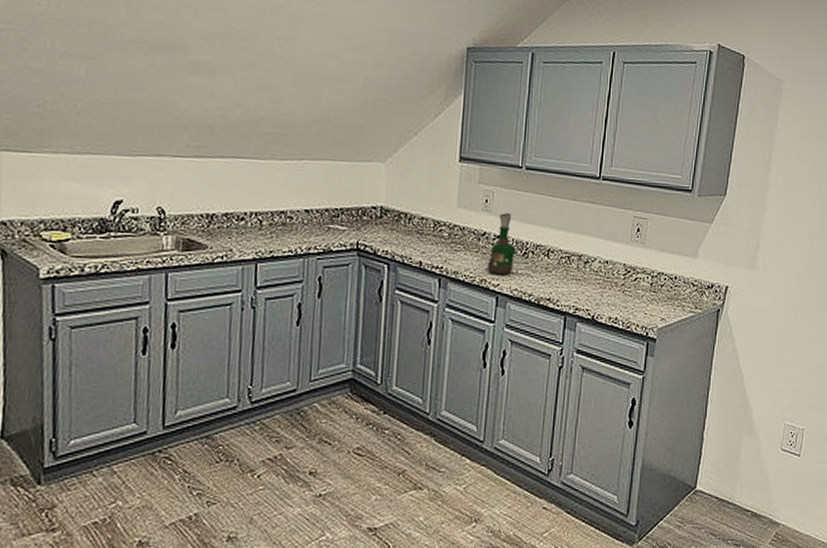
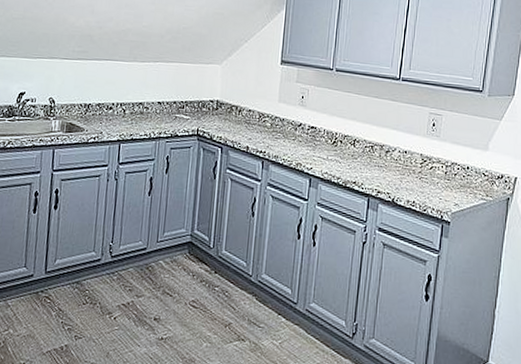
grog bottle: present [487,213,516,275] -> none [302,107,327,160]

